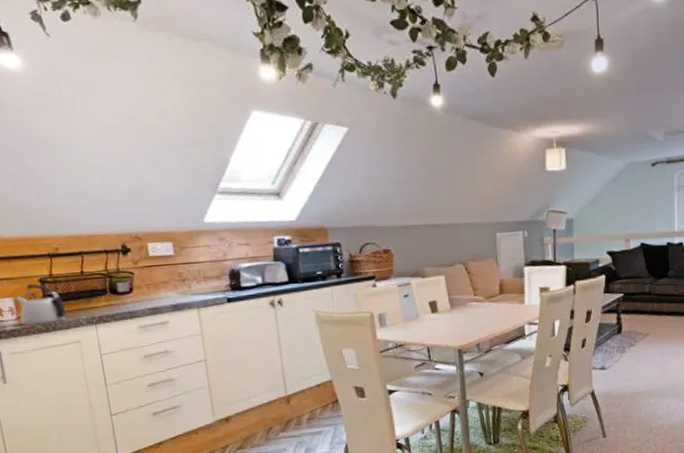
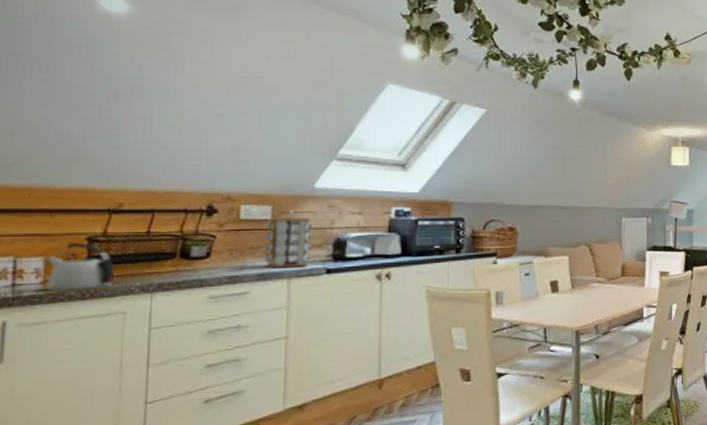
spice rack: none [171,244,213,300] -> present [265,209,312,269]

